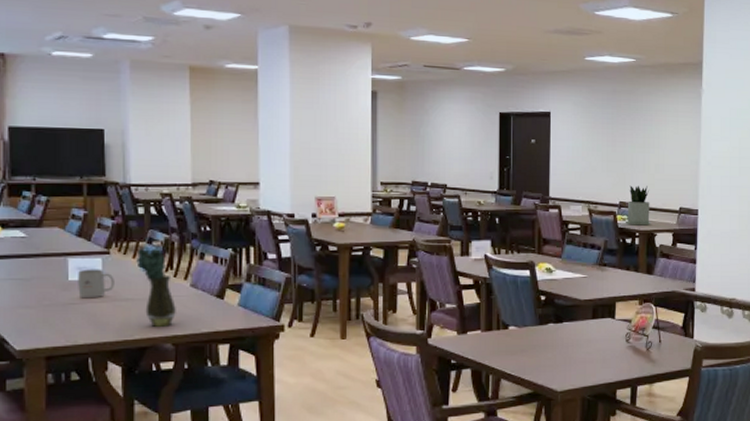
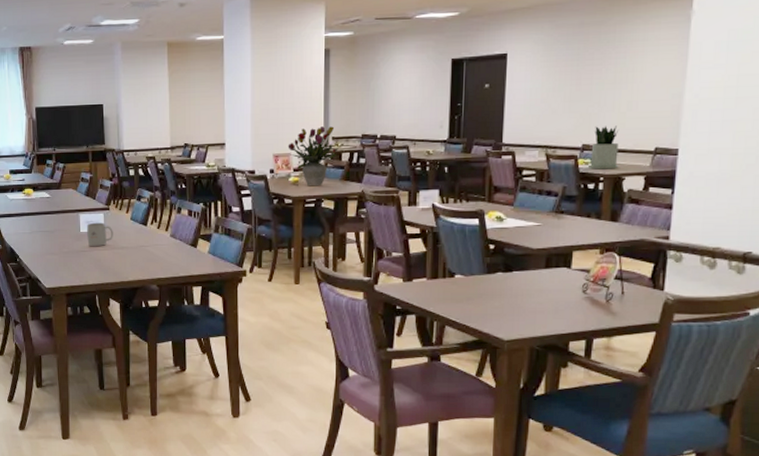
vase: present [136,245,176,327] -> none [129,202,159,271]
flower arrangement: none [332,171,387,233] -> present [288,126,338,187]

